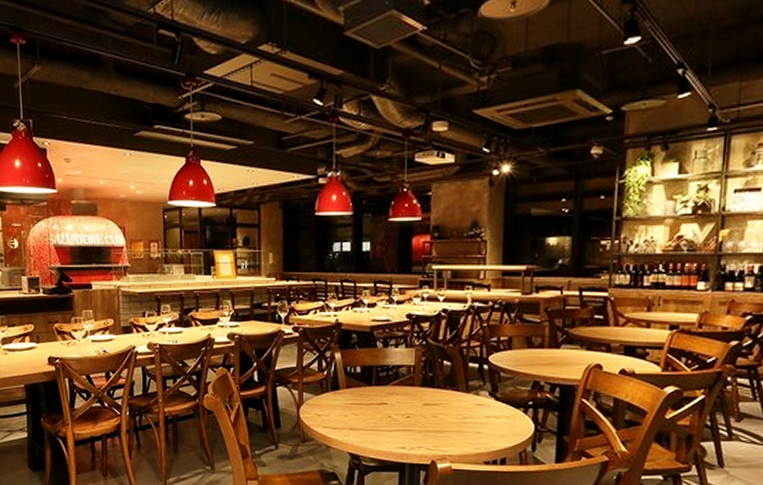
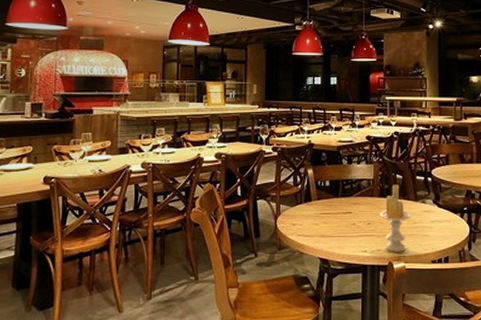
candle: none [421,372,462,450] -> present [379,185,412,252]

